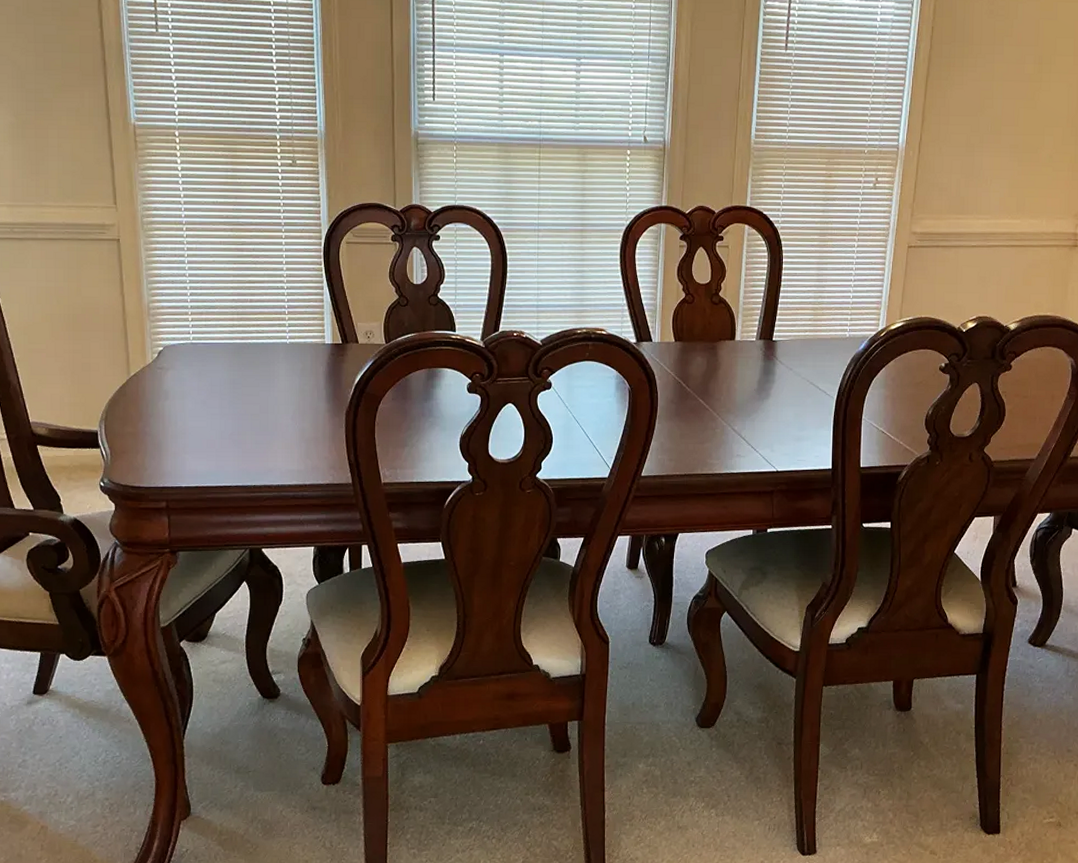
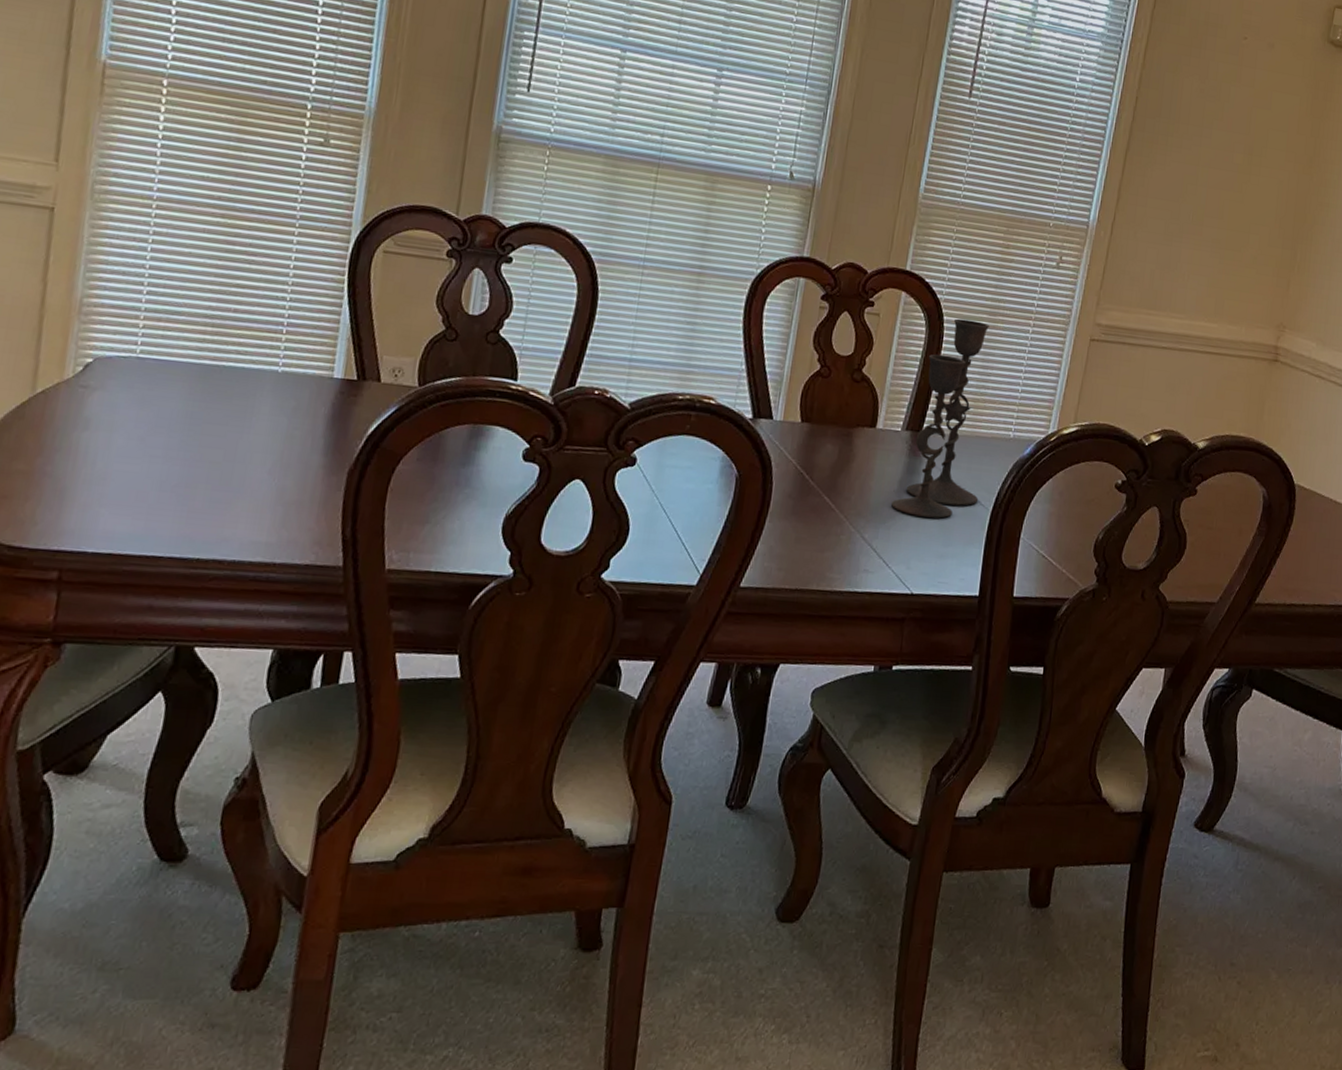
candlestick: none [754,242,824,410] -> present [891,318,989,519]

